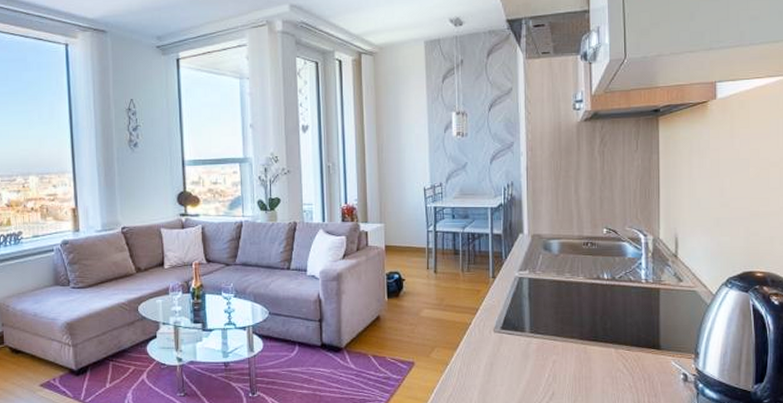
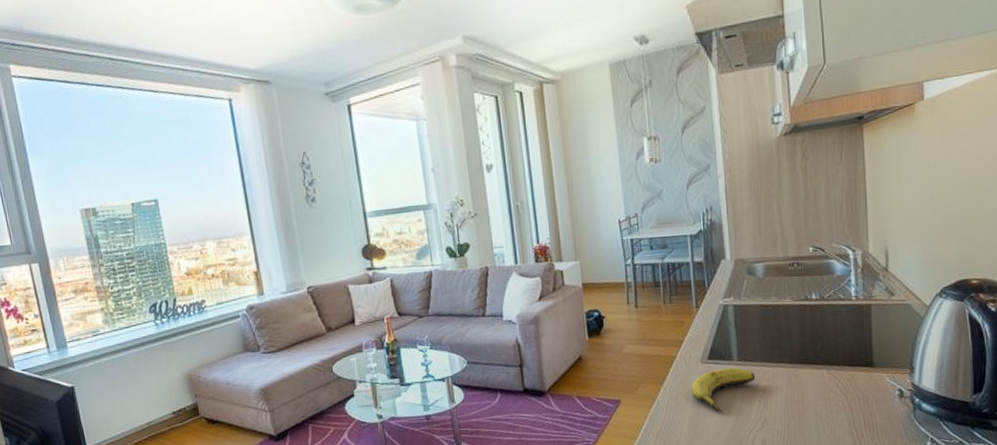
banana: none [483,338,546,383] -> present [691,367,756,413]

